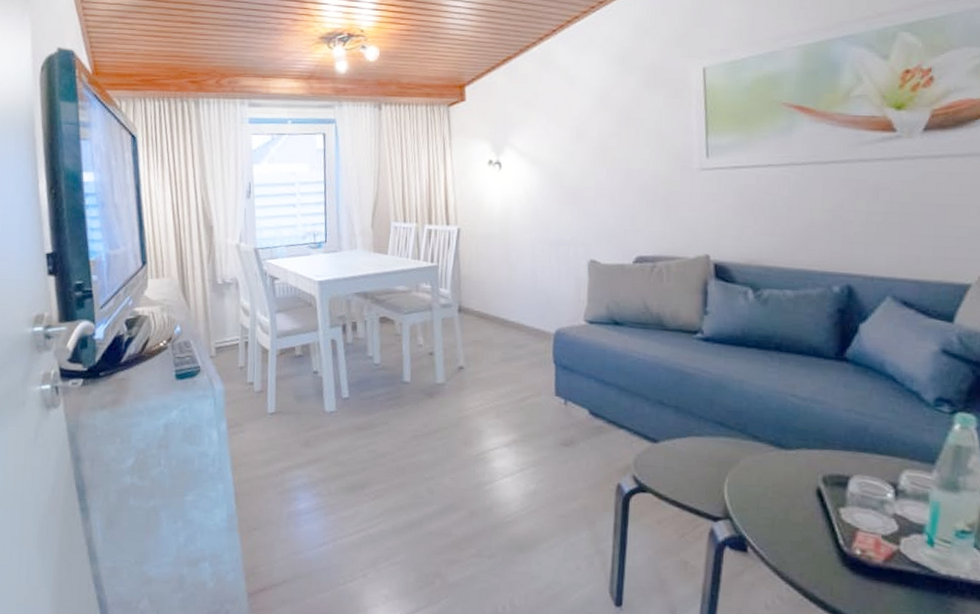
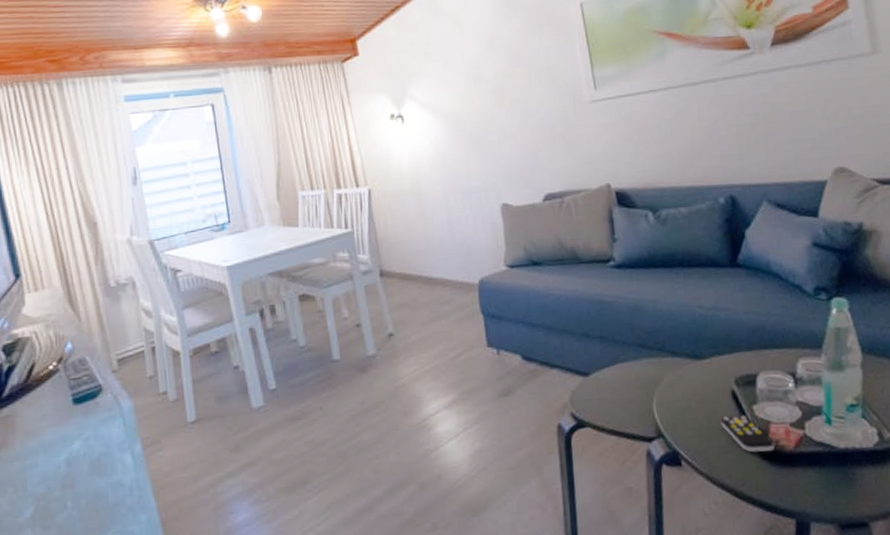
remote control: none [799,513,859,560] -> present [720,415,774,453]

